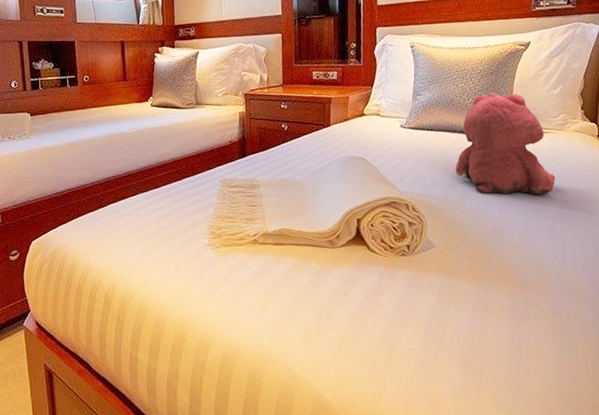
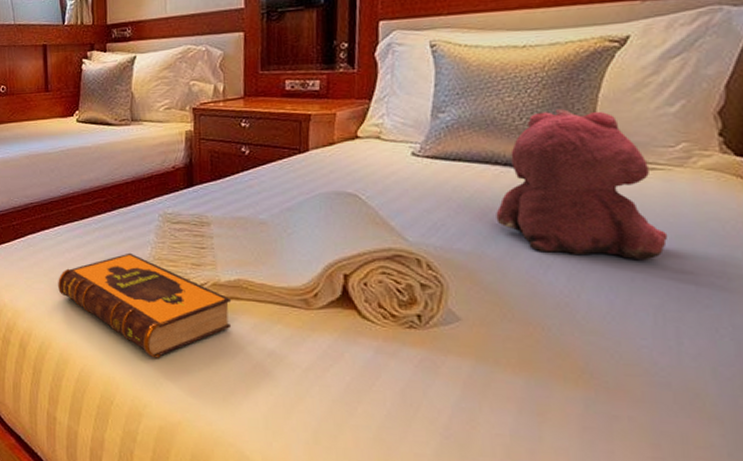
hardback book: none [137,213,277,299] -> present [58,252,232,358]

